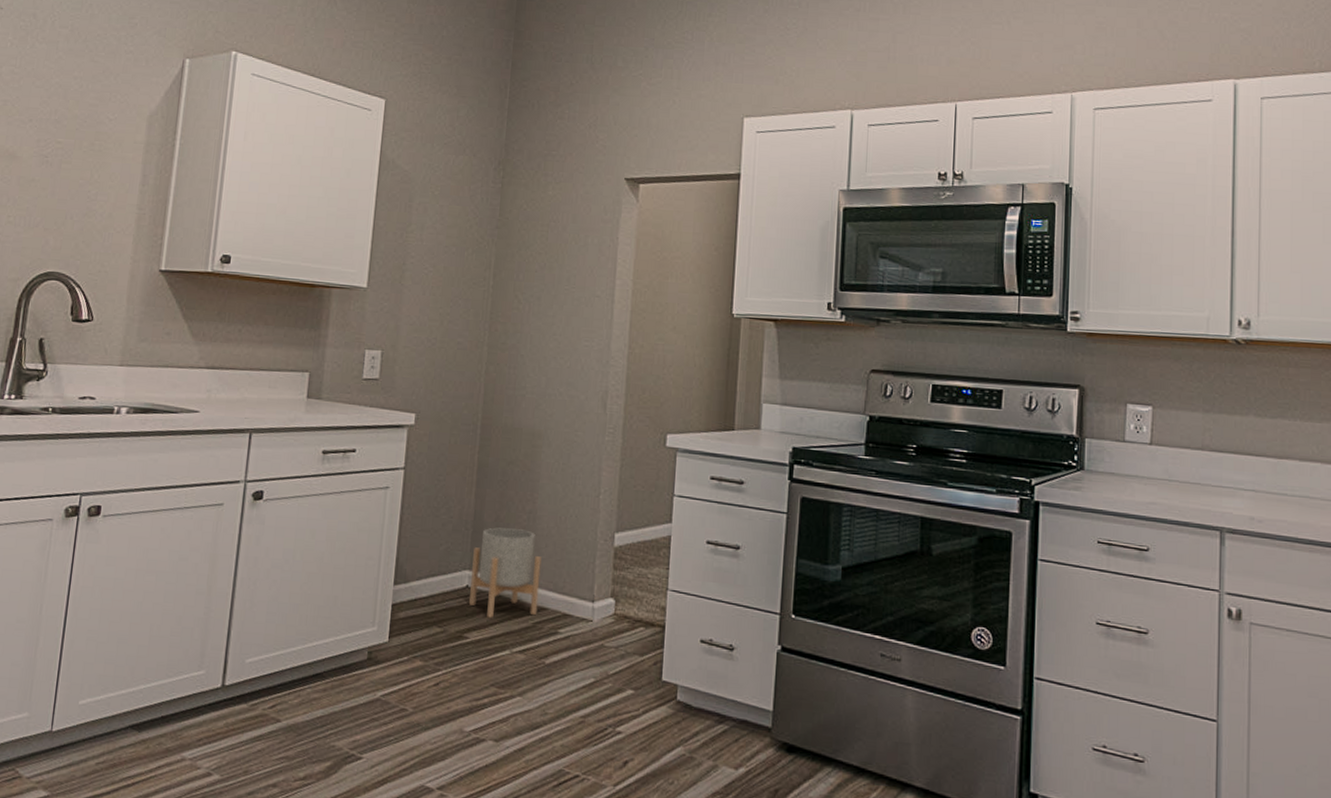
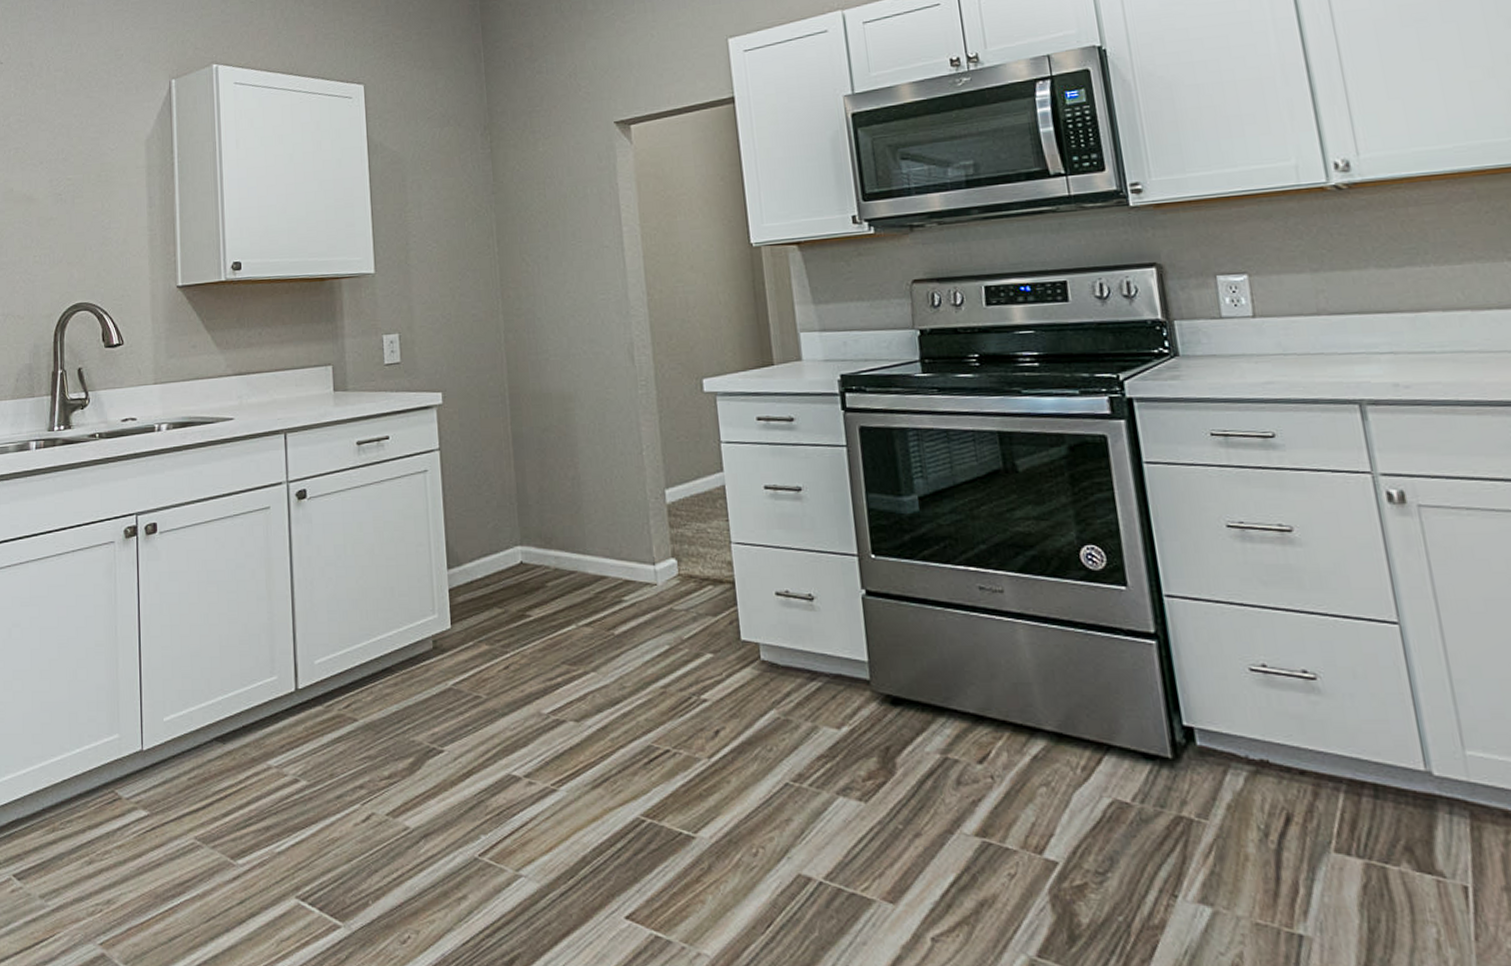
planter: present [469,527,542,618] -> none [522,497,598,593]

